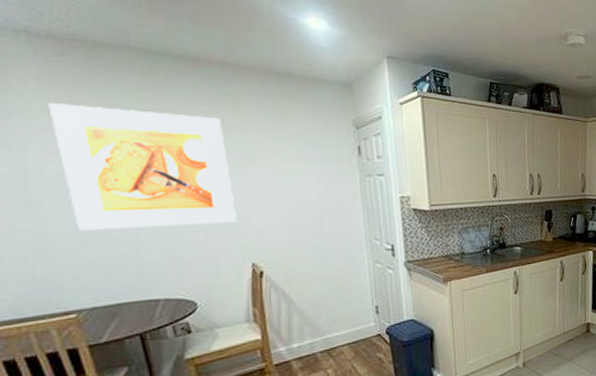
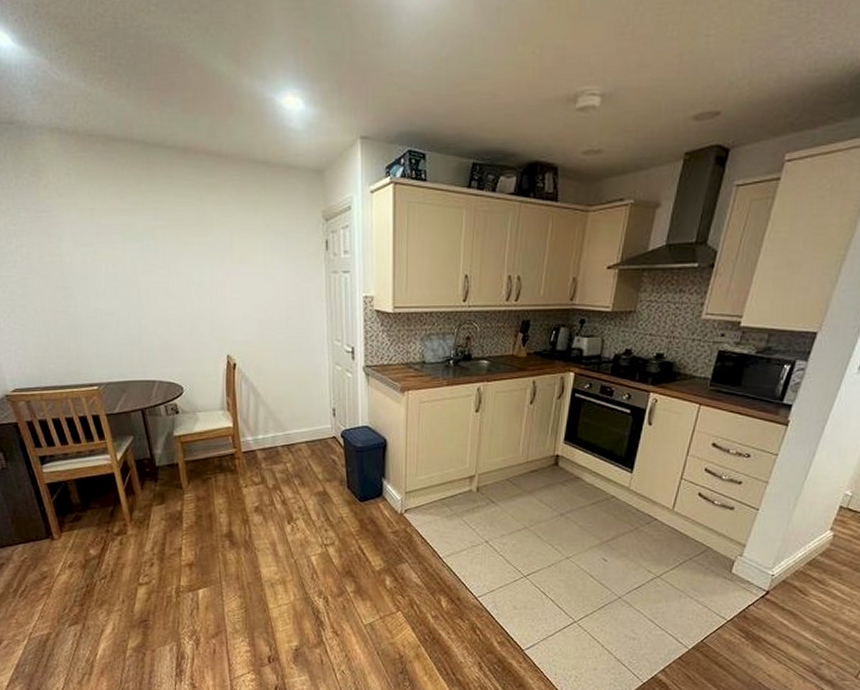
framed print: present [48,102,237,230] -> none [75,196,216,314]

